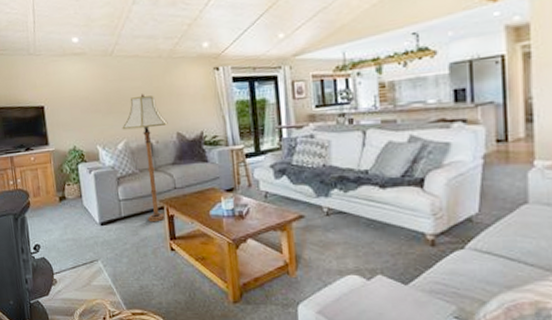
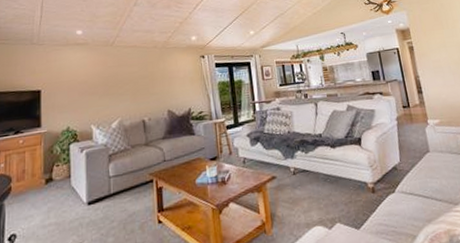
floor lamp: present [122,93,168,222] -> none [117,77,160,197]

